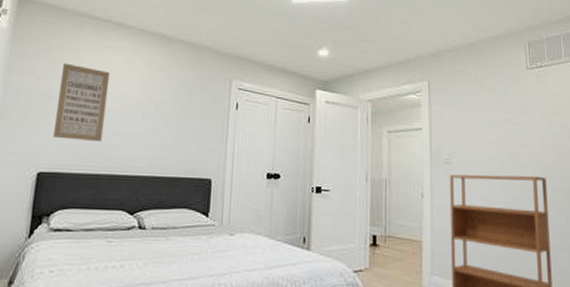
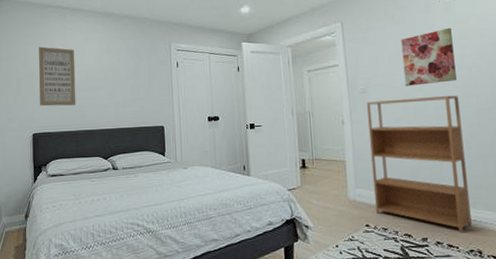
wall art: none [490,101,545,162] -> present [401,27,457,86]

